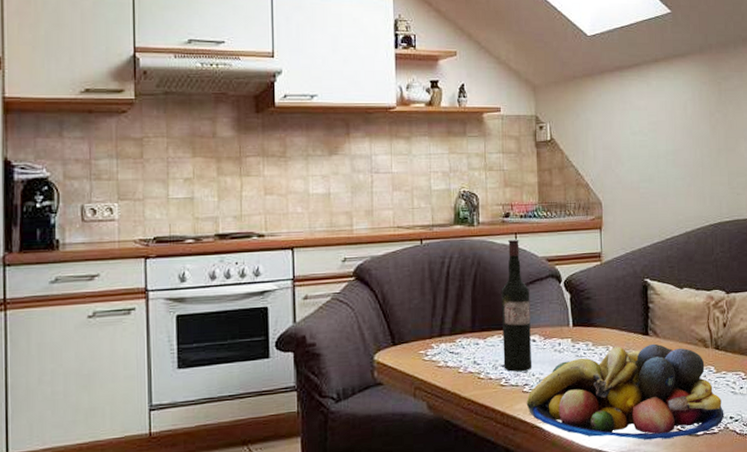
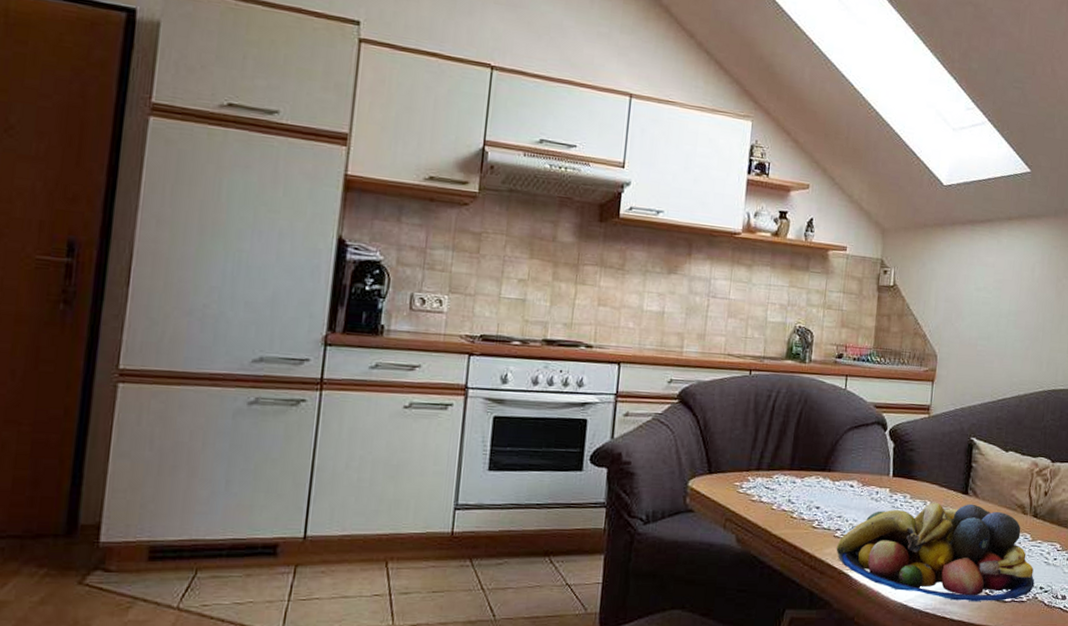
wine bottle: present [501,239,533,372] -> none [818,380,854,516]

